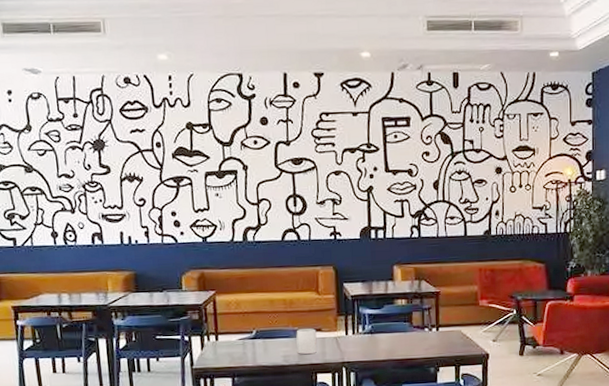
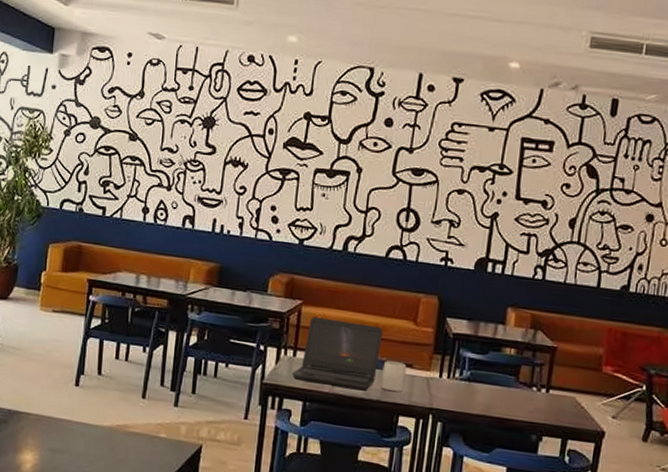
laptop computer: none [218,301,292,360] -> present [292,316,383,391]

